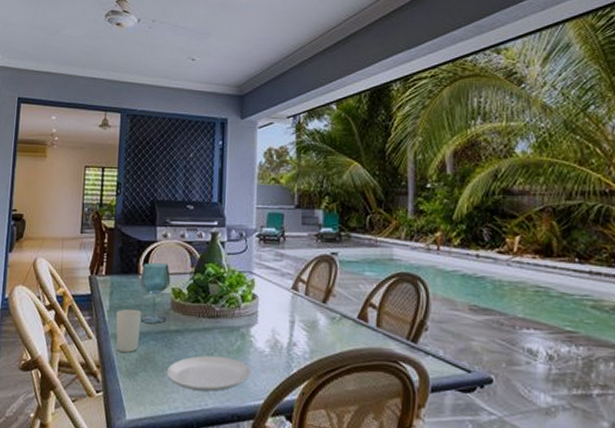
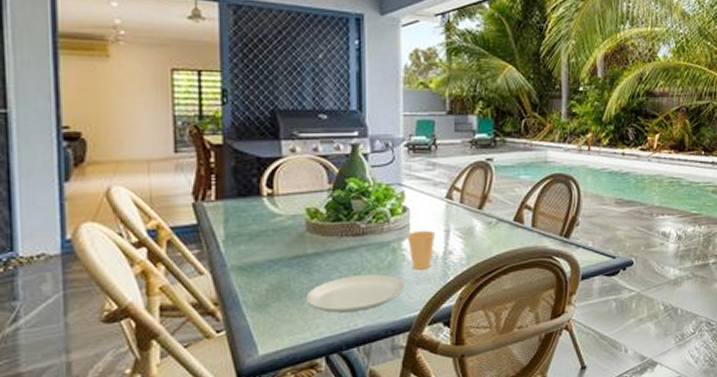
cup: present [115,308,142,353] -> none [234,235,269,285]
wine glass: present [139,262,171,324] -> none [263,180,304,250]
cup: none [255,318,282,358] -> present [407,230,436,270]

